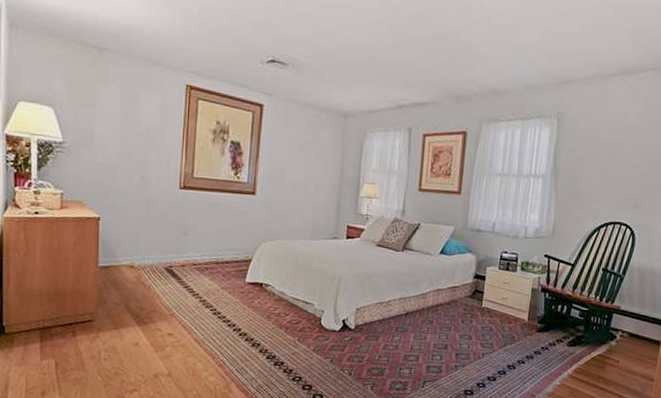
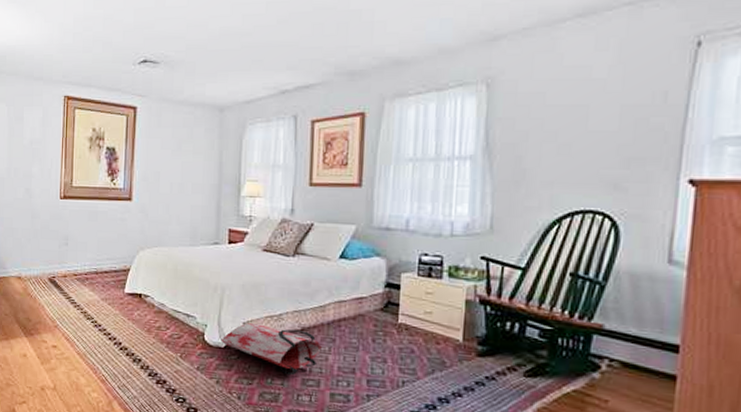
bag: none [336,308,422,353] -> present [221,322,322,375]

